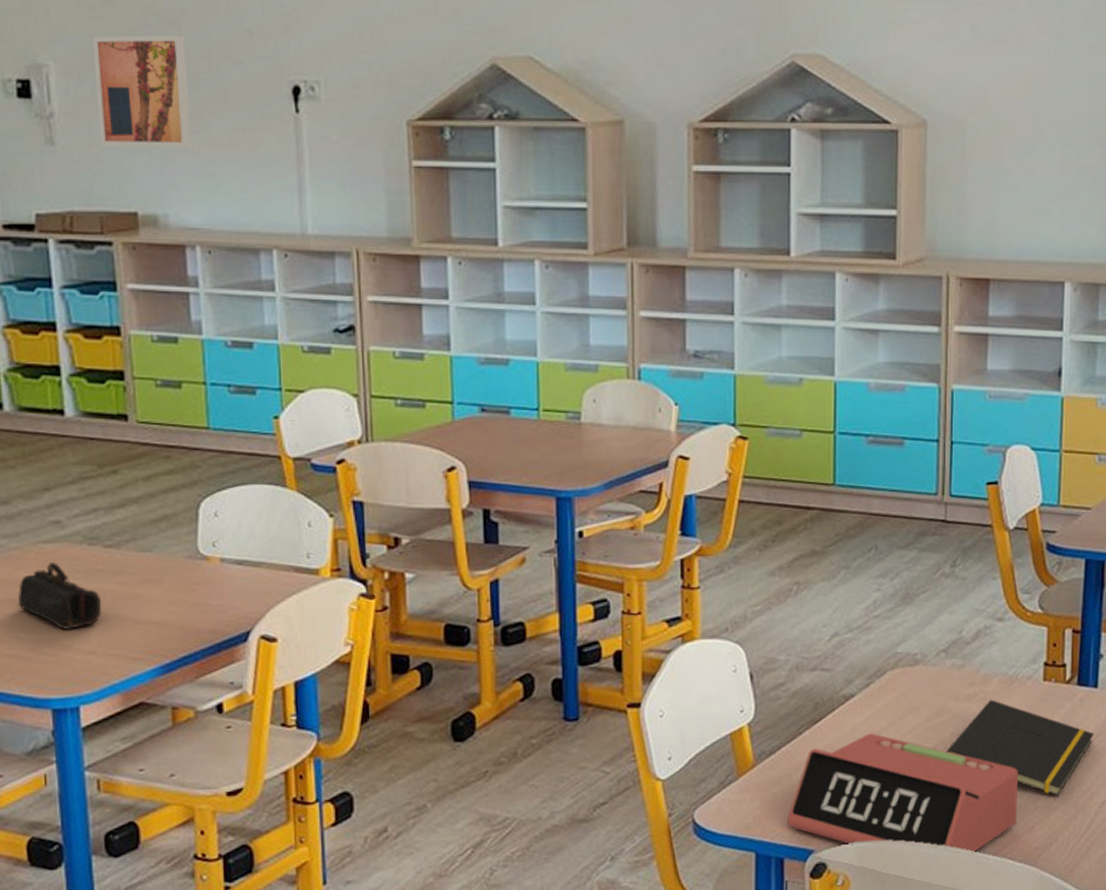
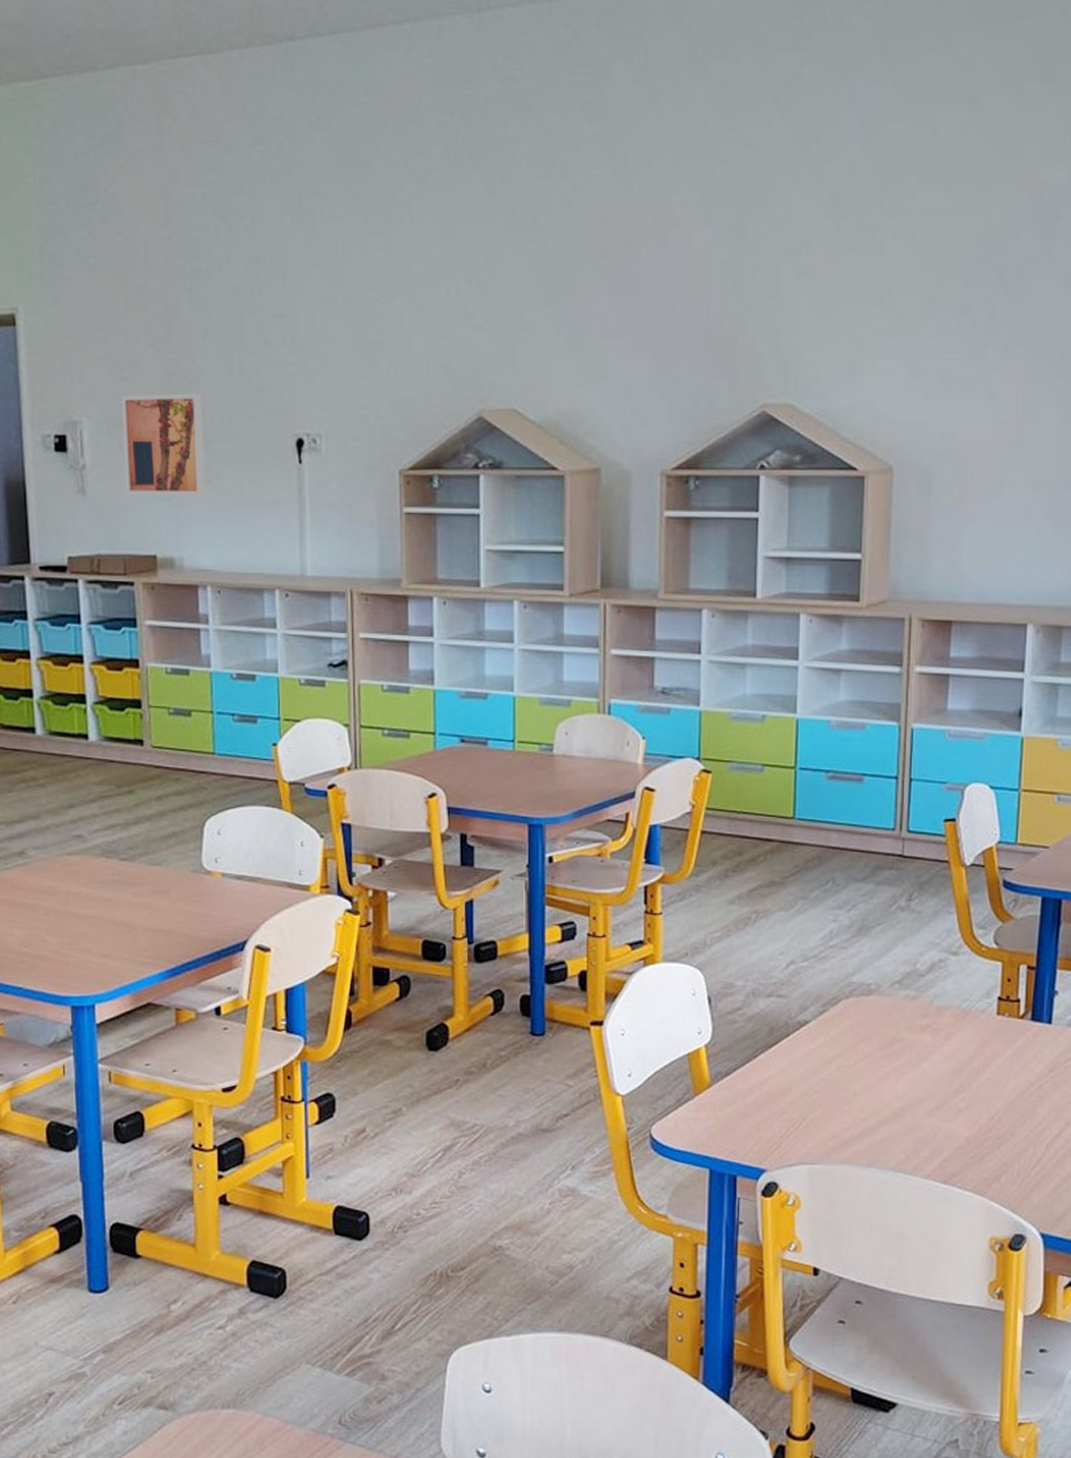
pencil case: present [18,561,102,629] -> none [45,872,117,934]
alarm clock: present [787,733,1019,853] -> none [741,1059,970,1181]
notepad: present [946,699,1094,796] -> none [898,1031,1047,1129]

